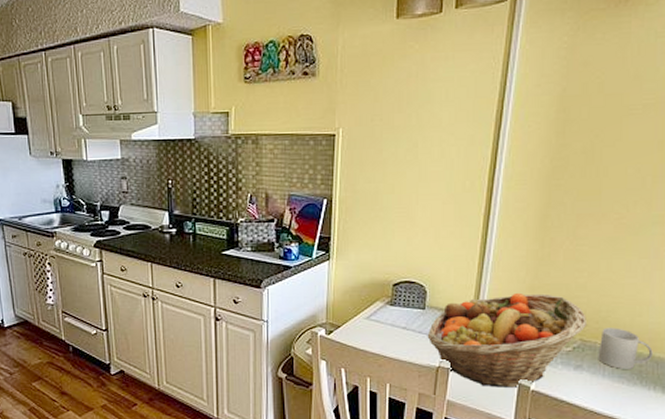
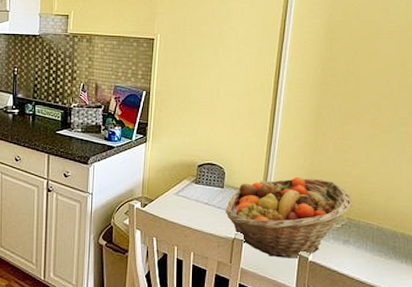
mug: present [598,328,653,369] -> none [361,209,403,245]

